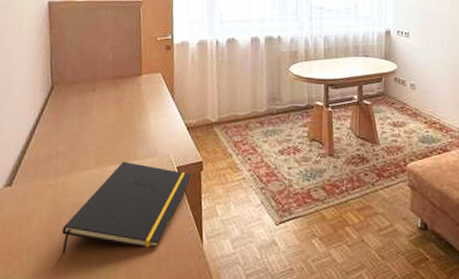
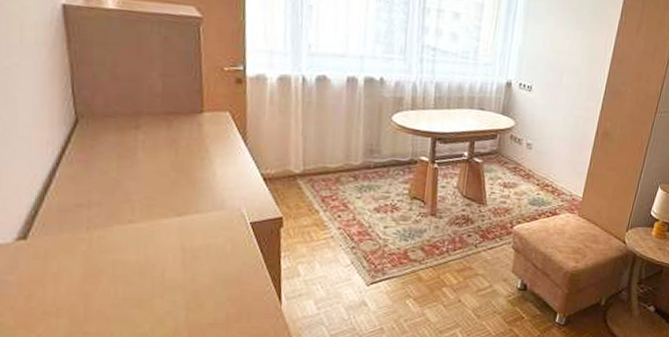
notepad: present [62,161,191,253] -> none [103,214,268,316]

